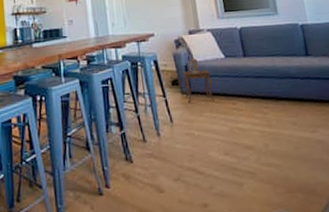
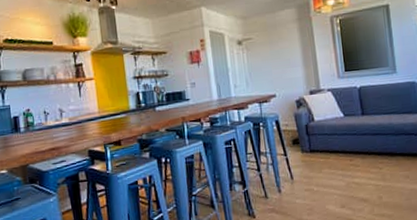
side table: present [182,57,215,103] -> none [303,117,334,161]

